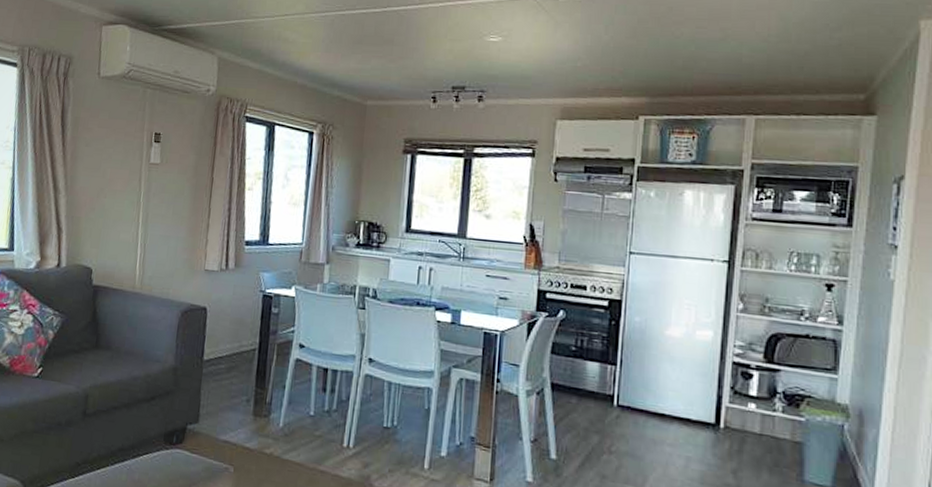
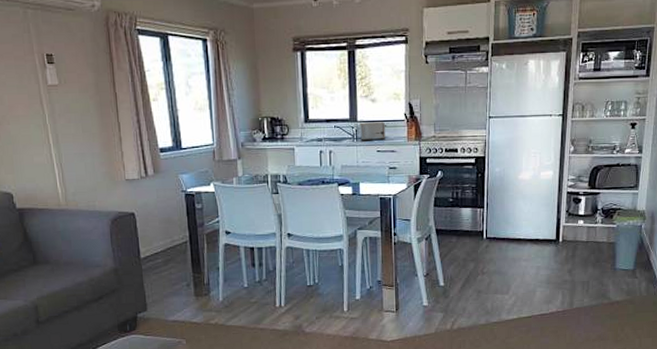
toaster: none [467,240,502,265] -> present [359,122,387,141]

